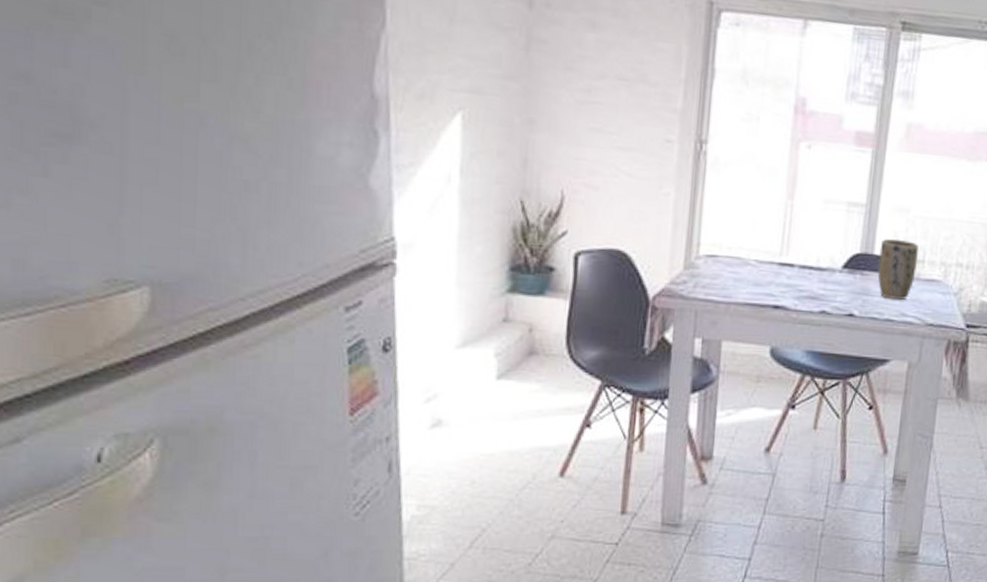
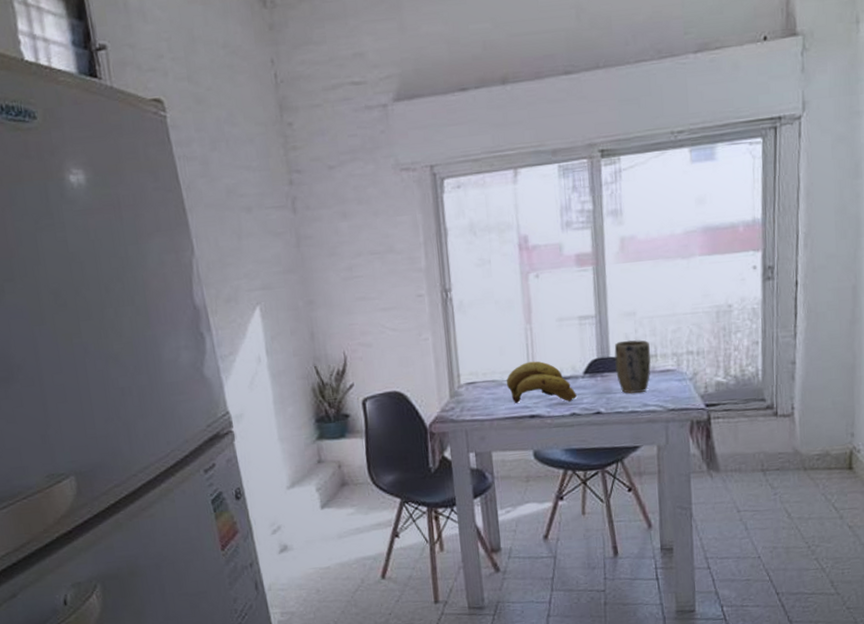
banana bunch: none [752,243,830,296] -> present [506,361,577,403]

